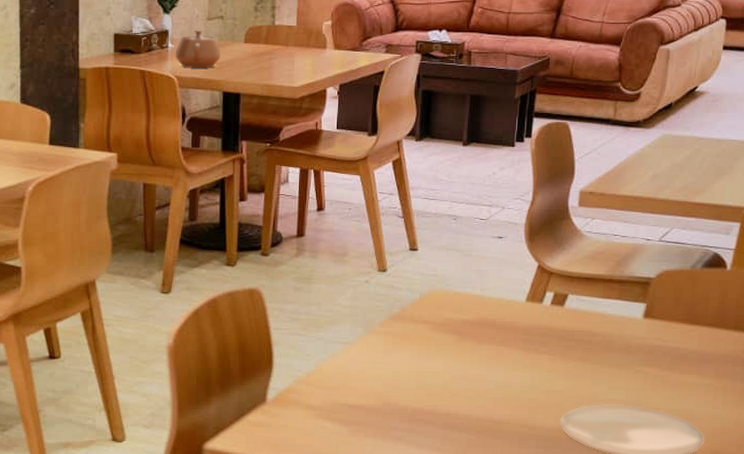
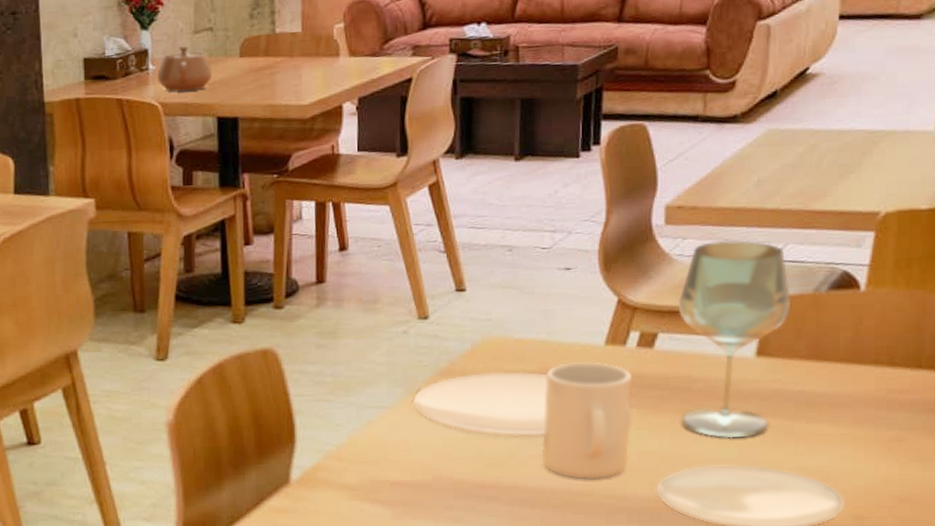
plate: none [370,319,479,376] -> present [412,371,548,439]
cup: none [470,315,546,411] -> present [541,361,633,480]
wine glass: none [582,222,673,383] -> present [678,240,792,438]

